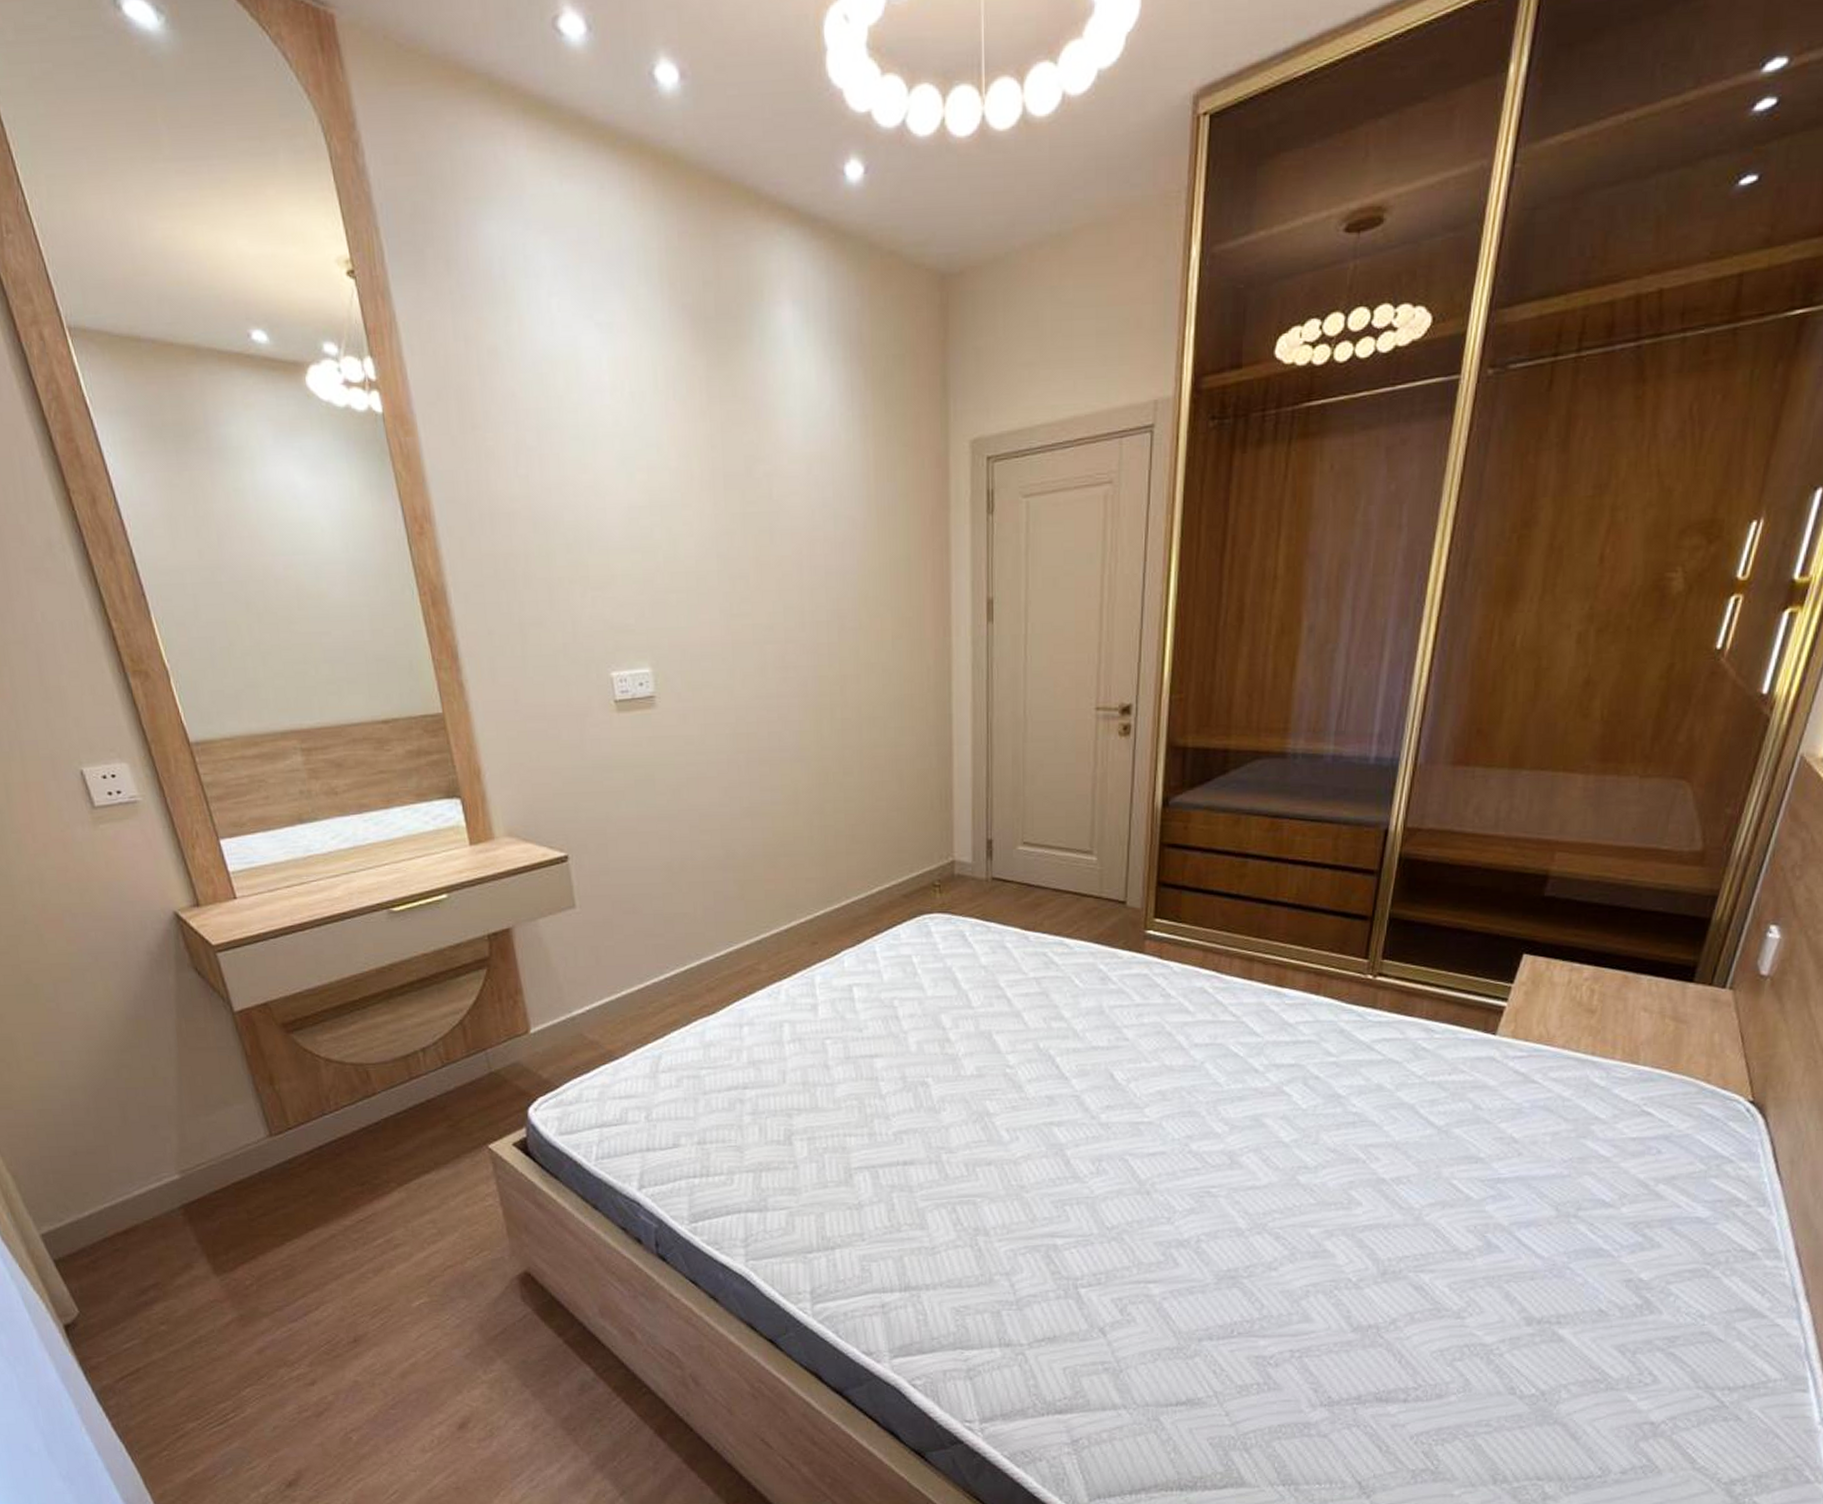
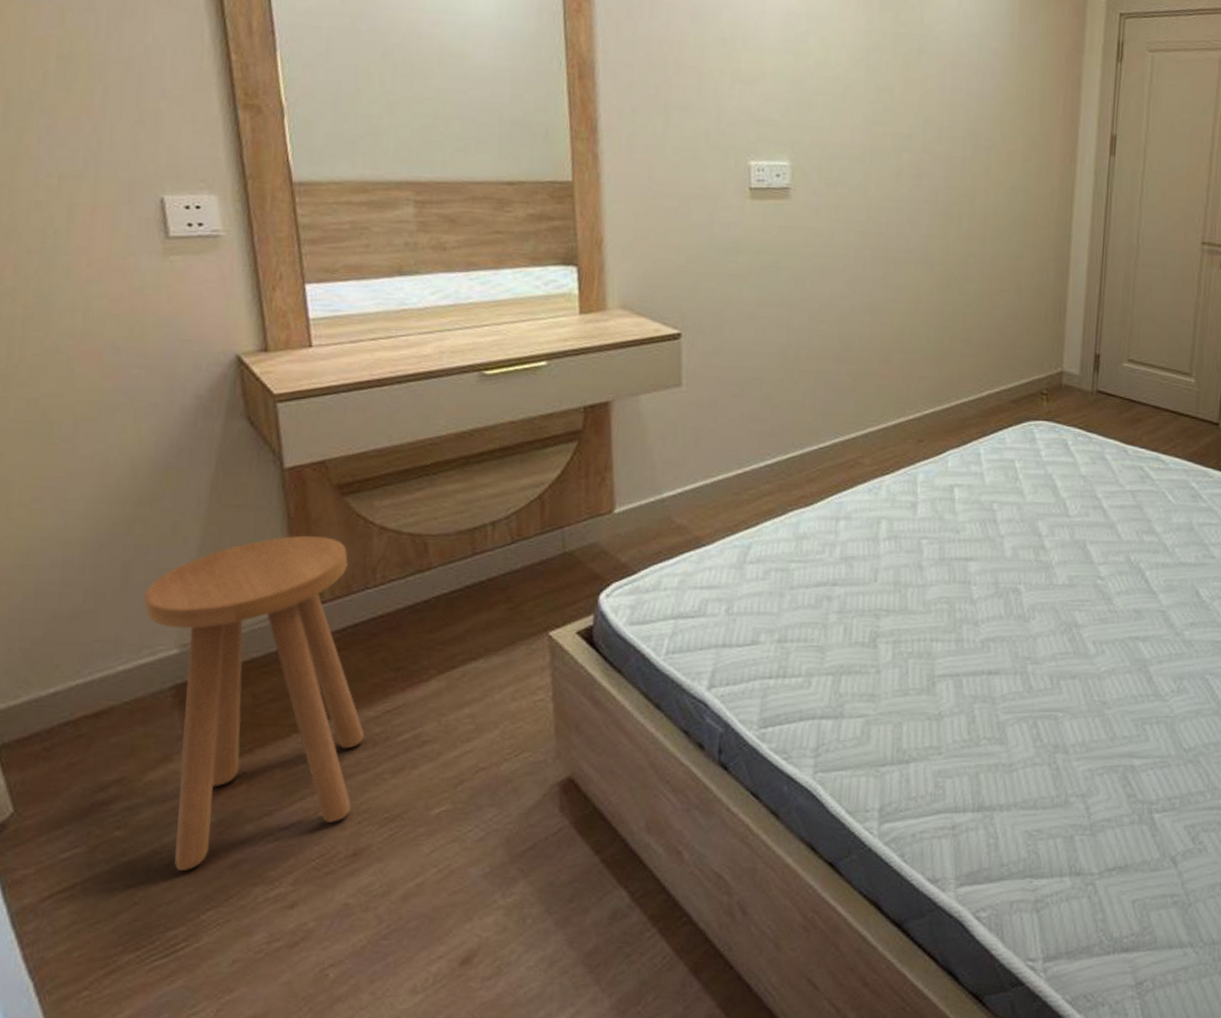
stool: none [142,1070,346,1357] -> present [144,535,365,872]

